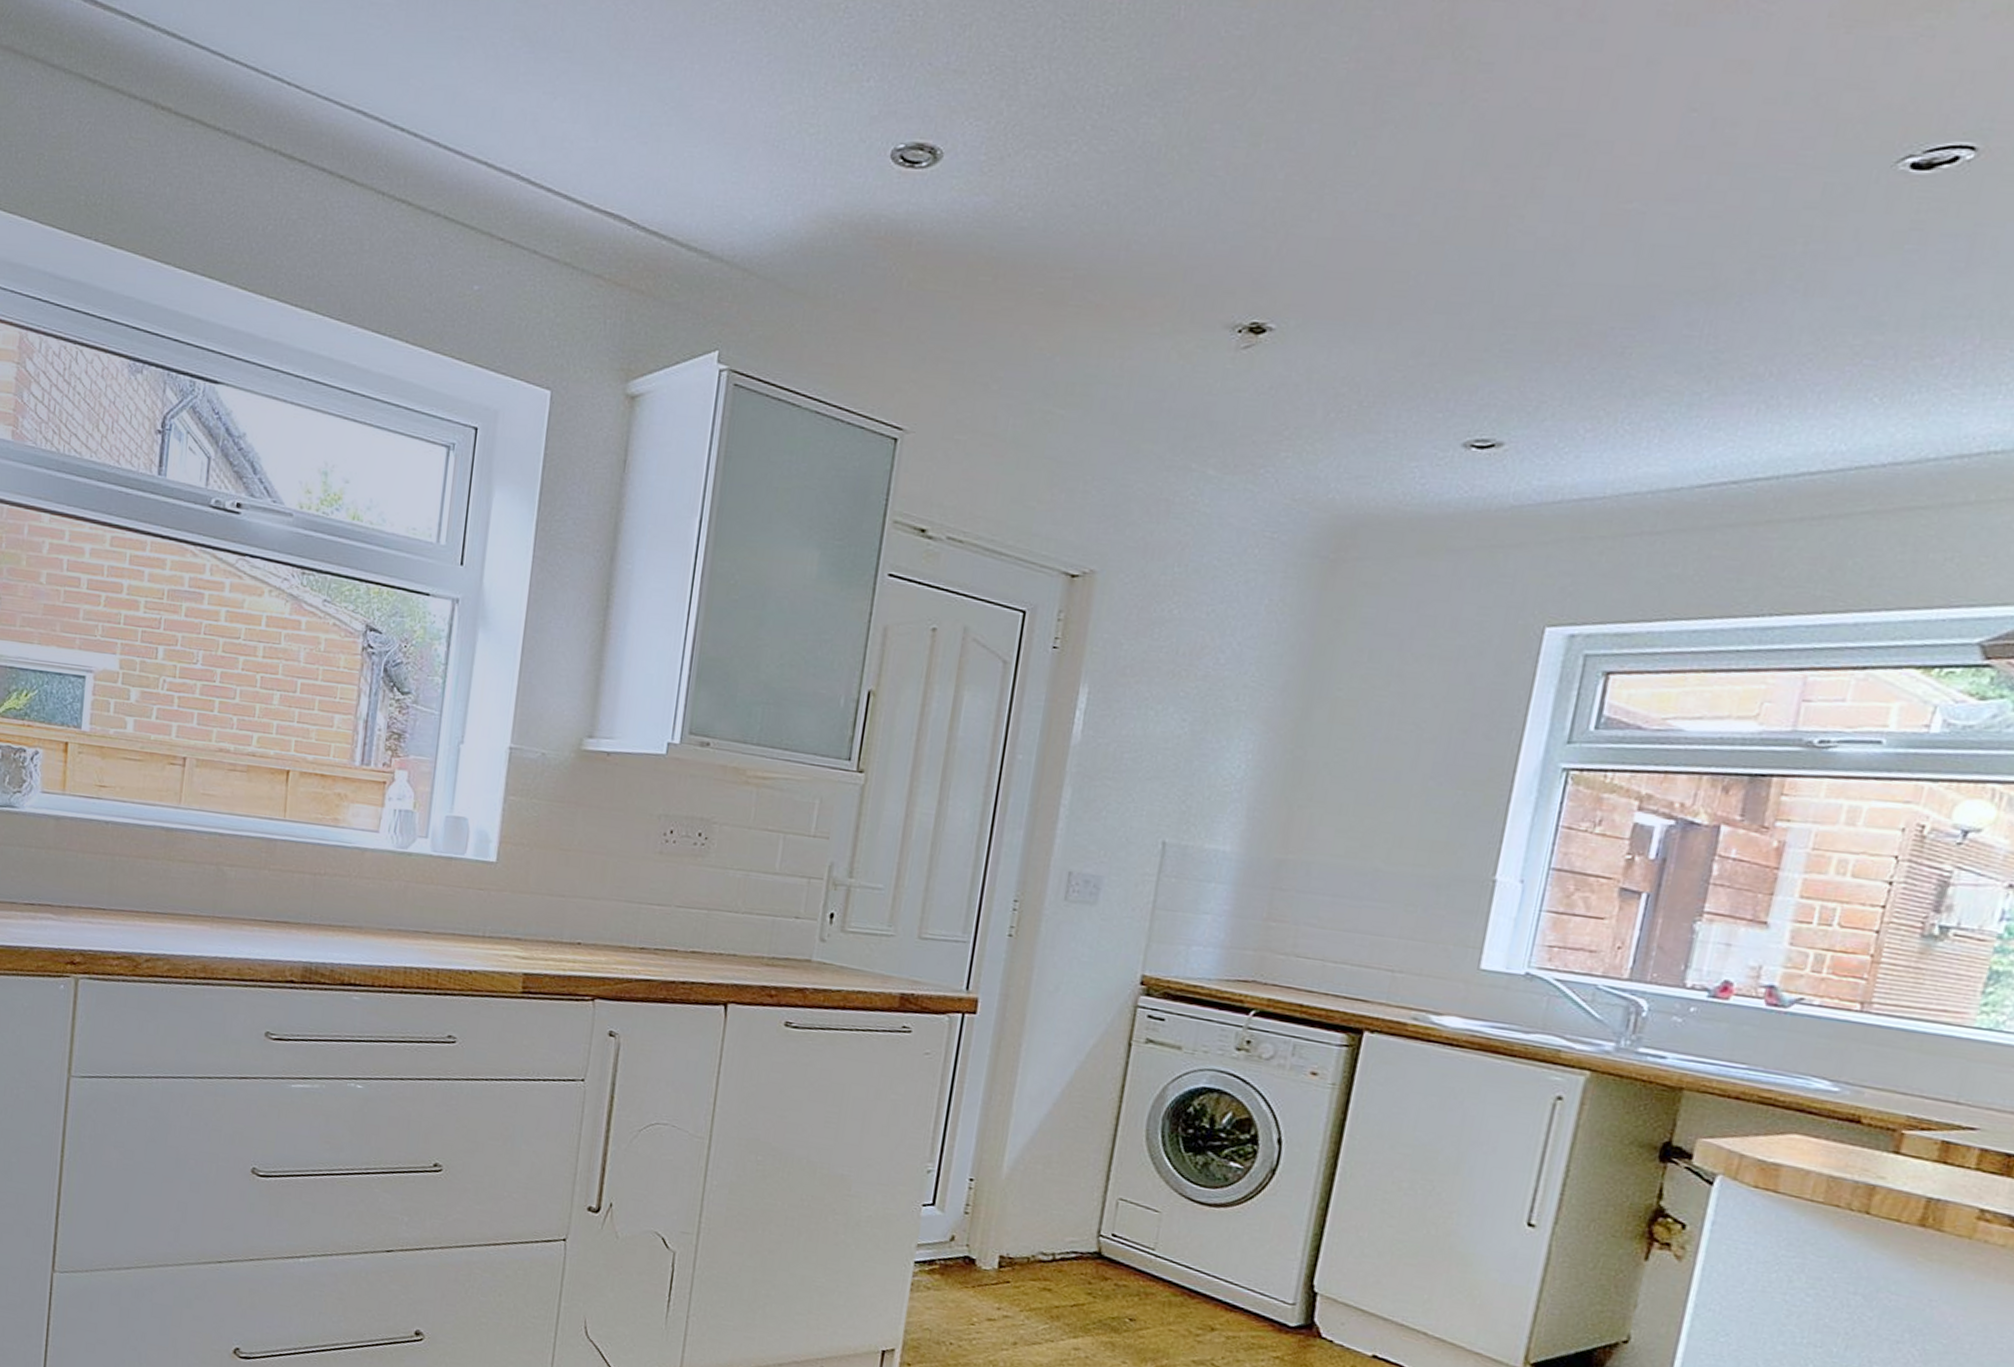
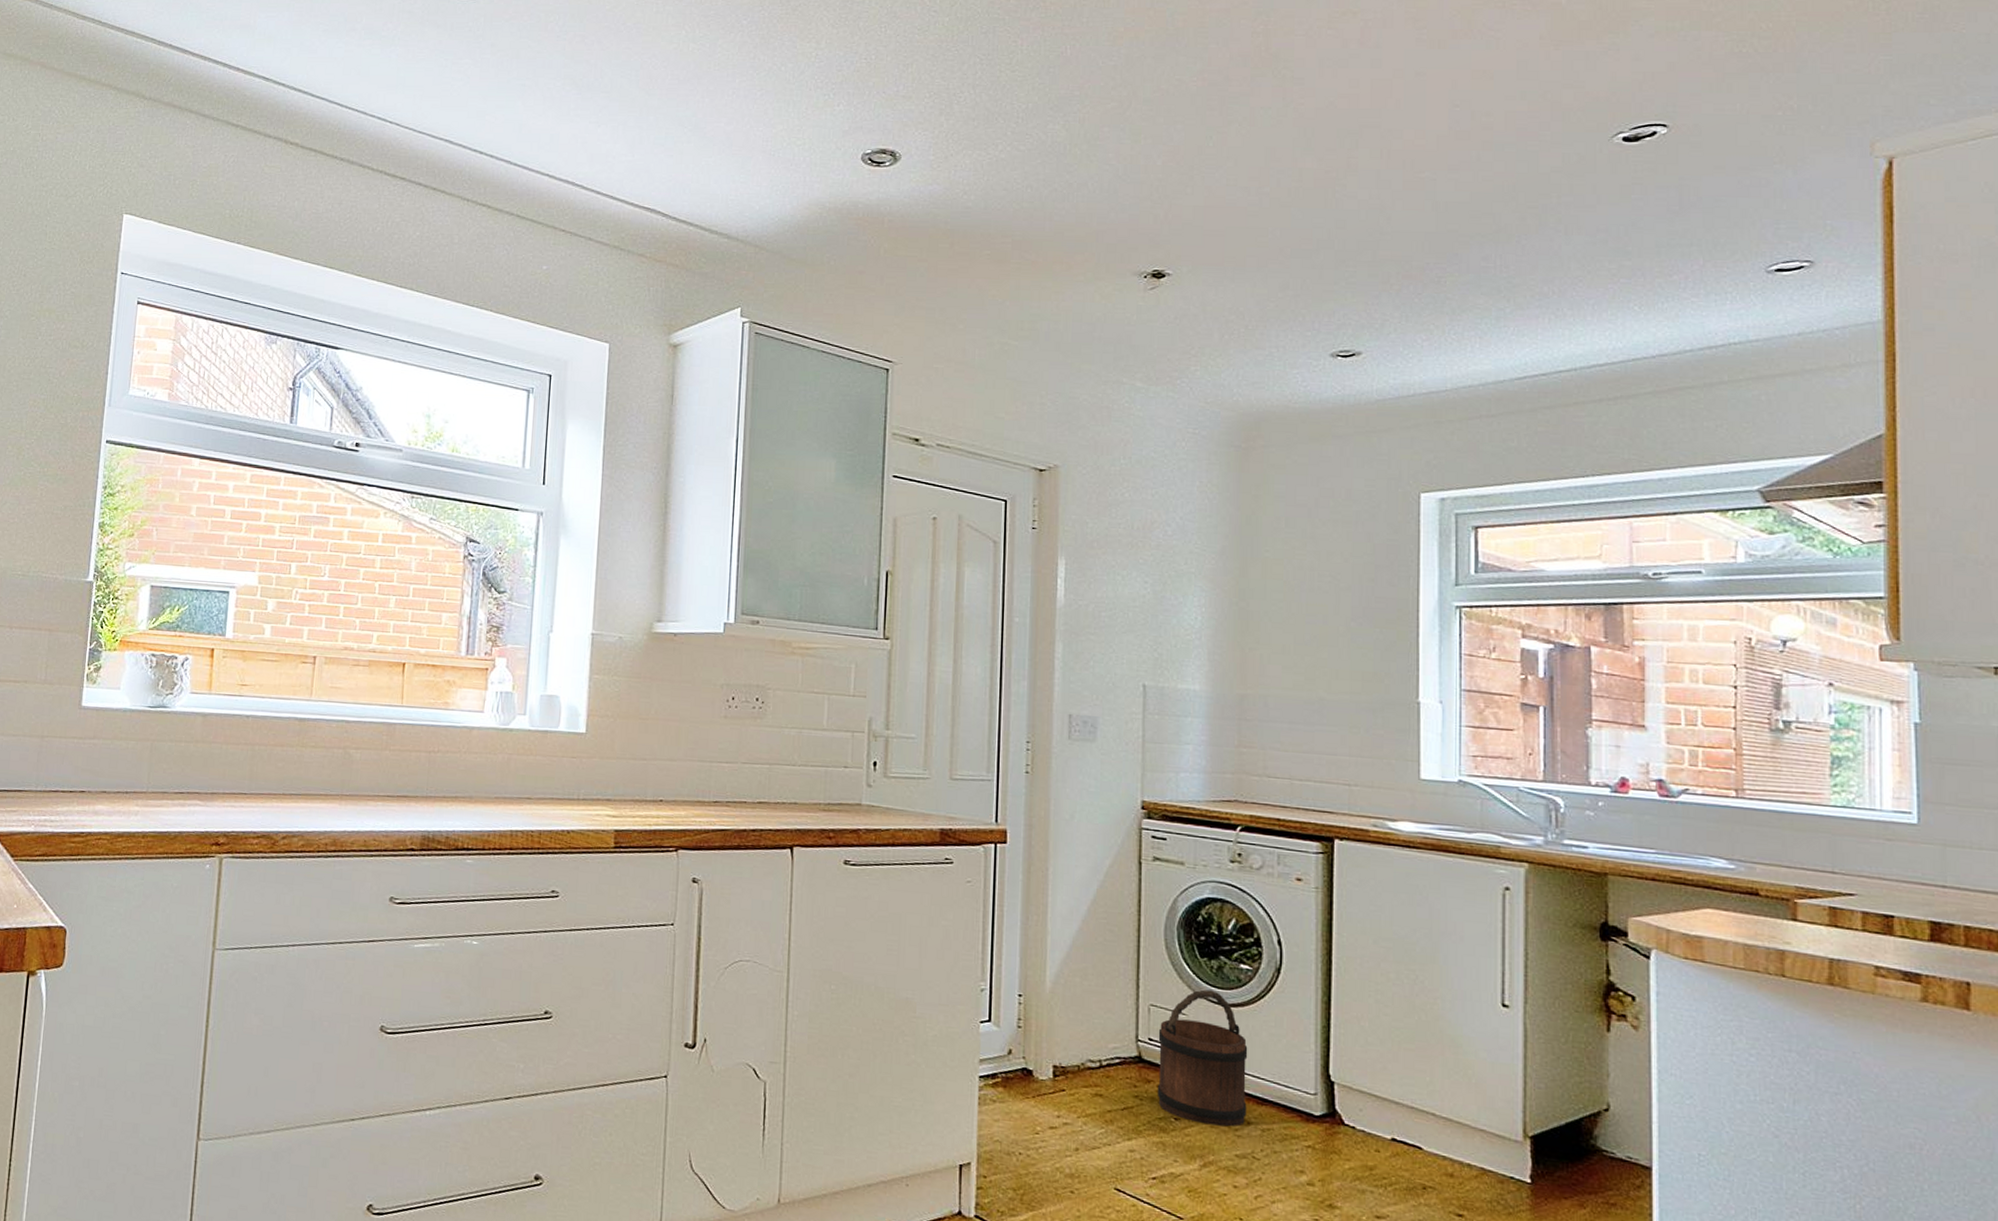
bucket: none [1113,1186,1225,1332] -> present [1157,989,1248,1127]

